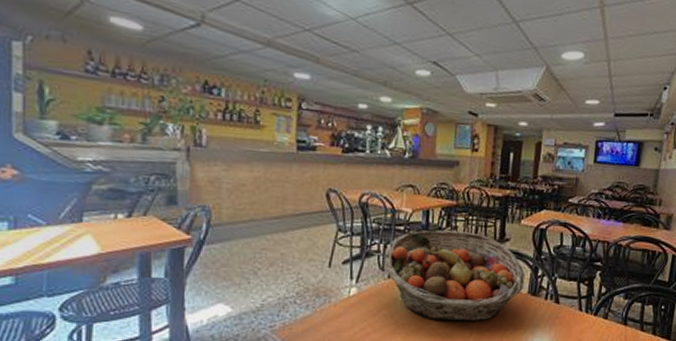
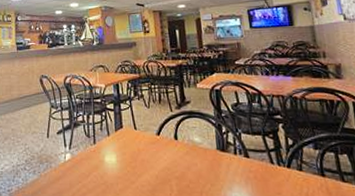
fruit basket: present [383,230,526,322] -> none [88,99,212,180]

